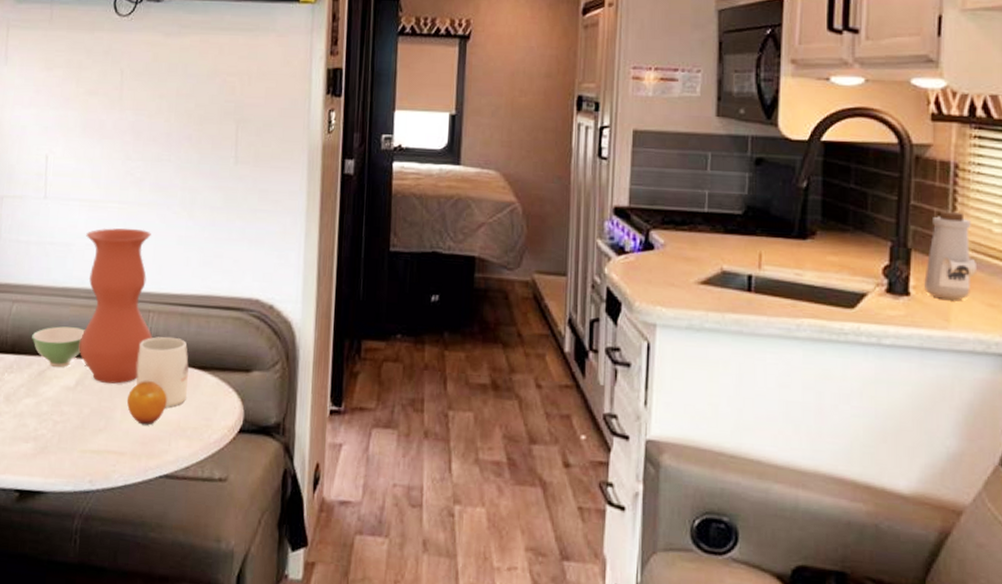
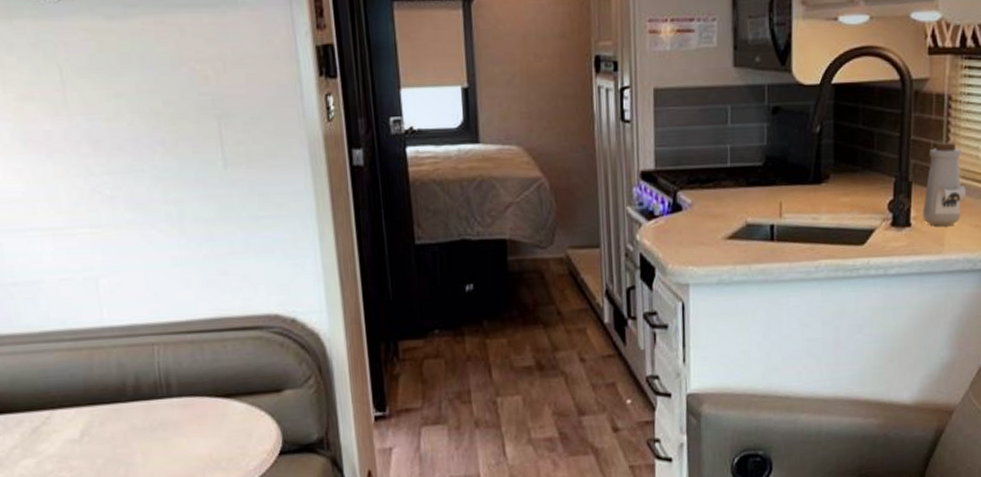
bowl: present [32,326,85,368] -> none [14,373,79,422]
vase: present [78,228,153,384] -> none [56,254,163,429]
fruit: present [126,381,167,425] -> none [145,418,193,465]
mug: present [135,336,189,407] -> none [147,368,214,442]

